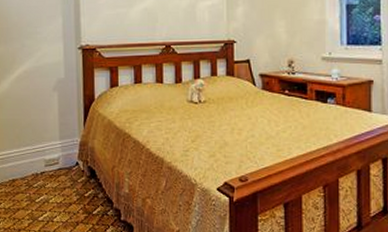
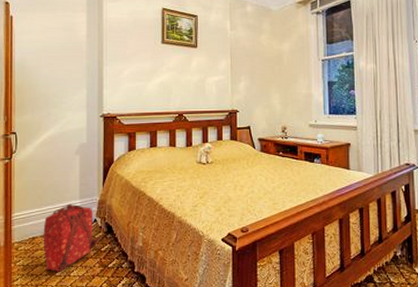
backpack: none [23,144,85,217] -> present [43,203,102,272]

